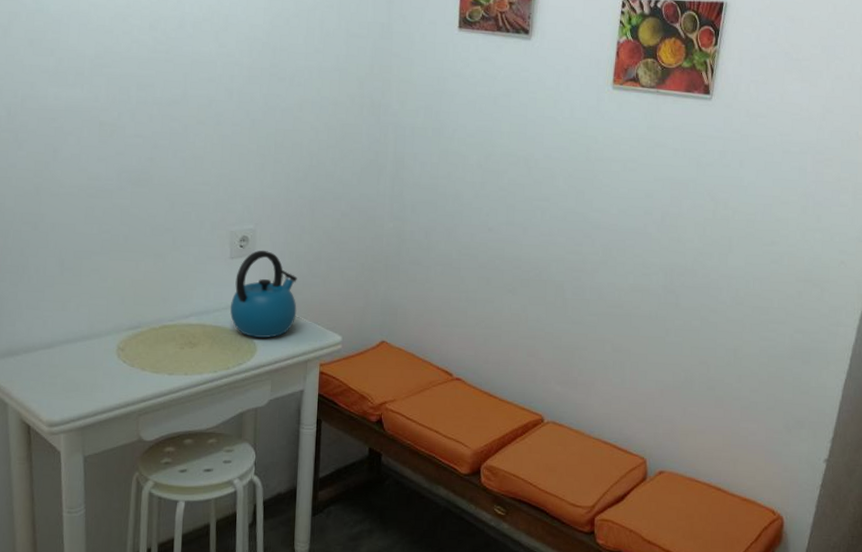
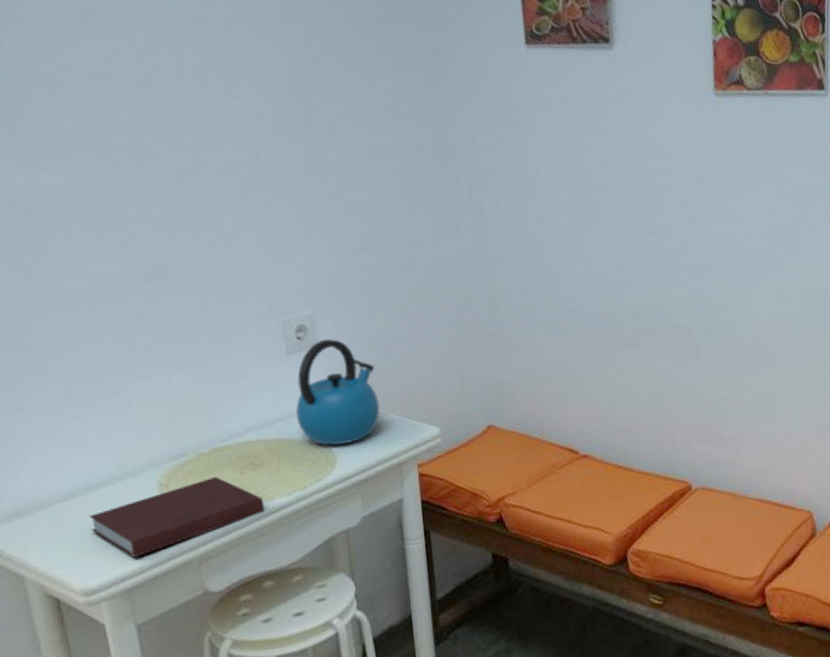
notebook: none [62,347,195,403] -> present [89,476,265,557]

